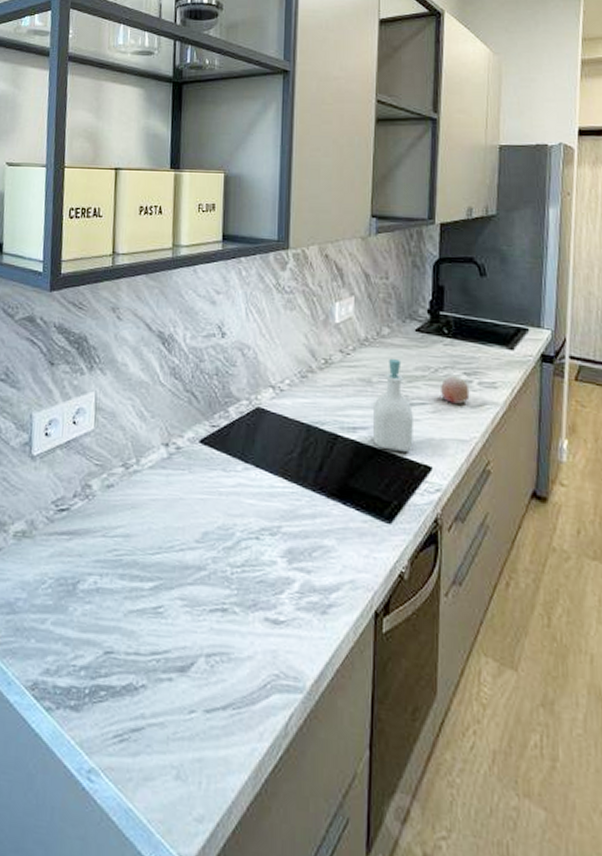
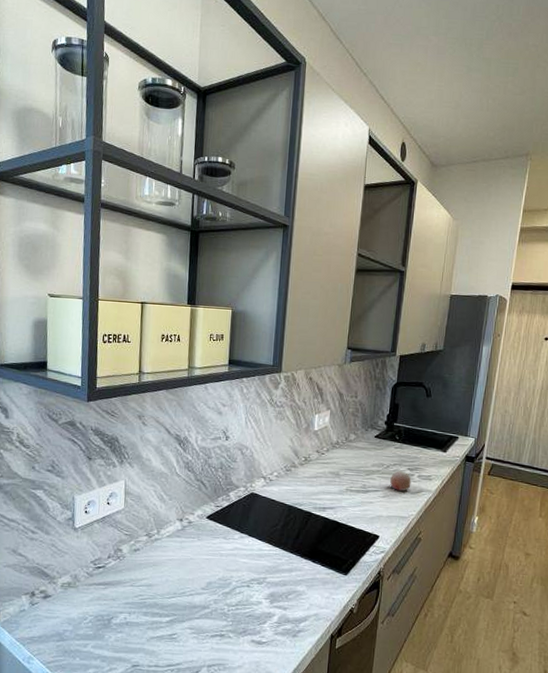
soap bottle: present [372,358,413,452] -> none [337,457,369,525]

